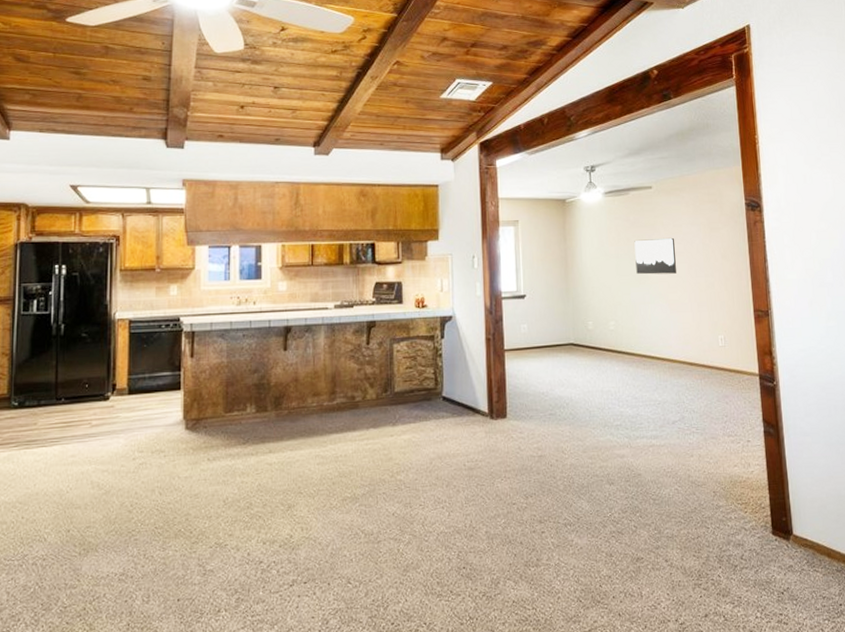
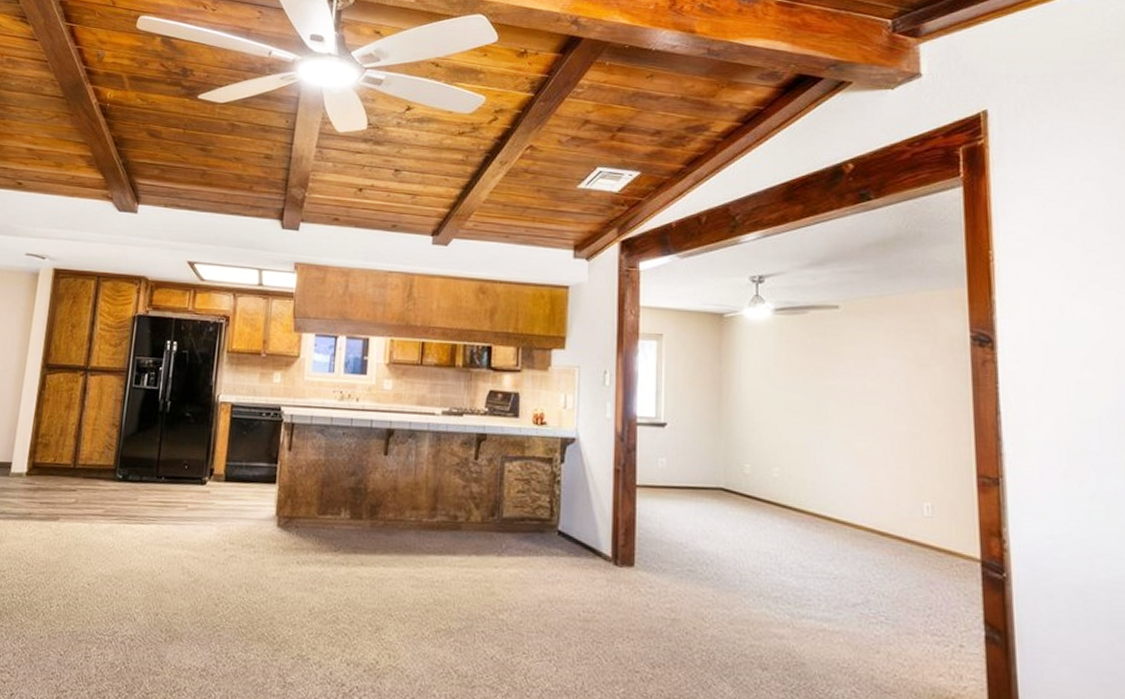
wall art: present [634,238,676,275] -> none [811,370,867,417]

